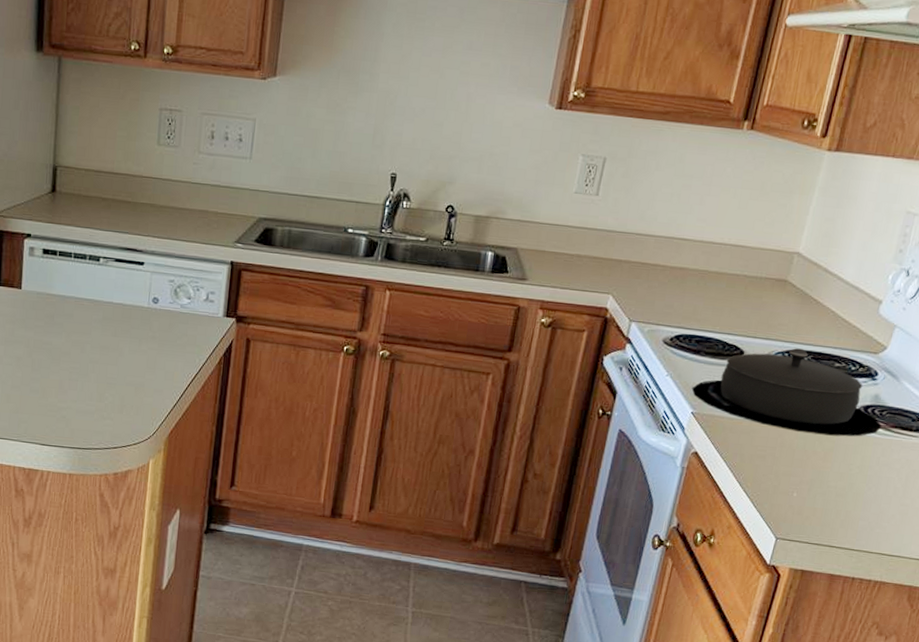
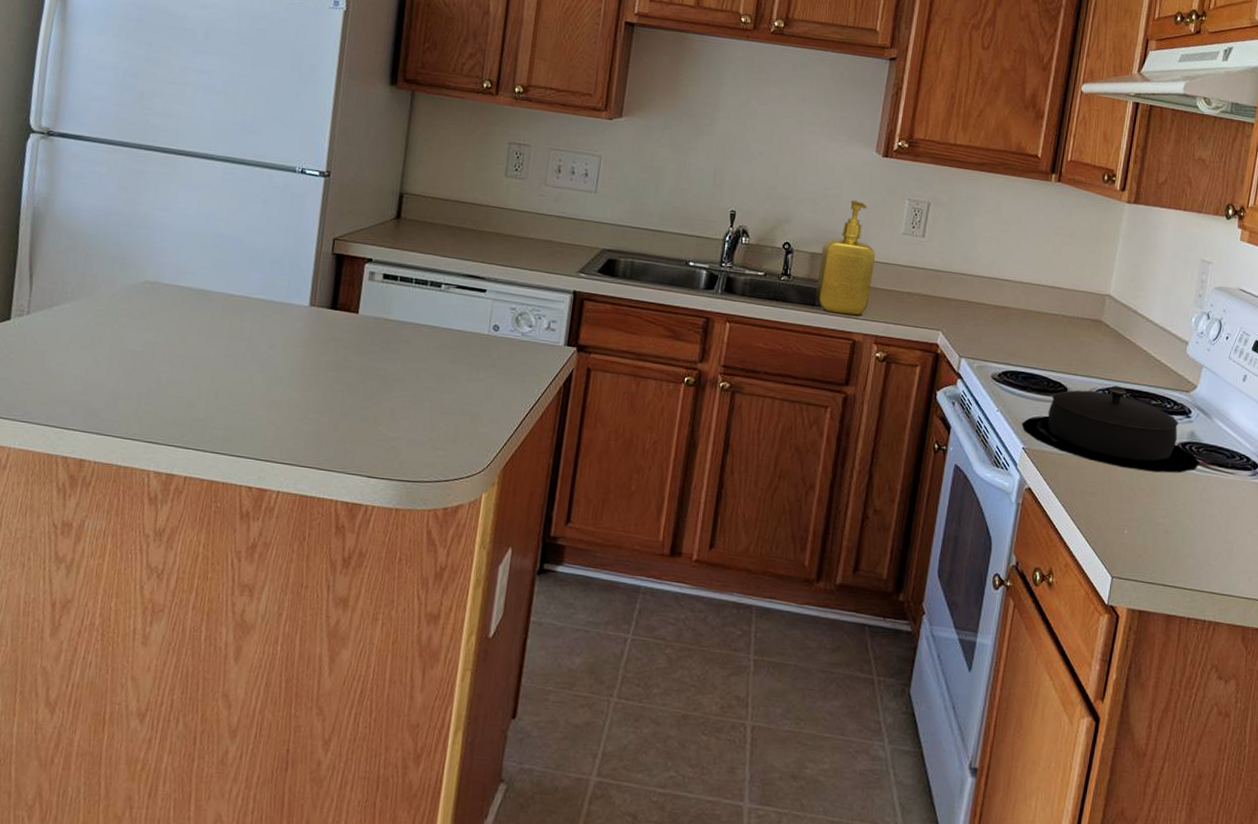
soap dispenser: none [479,157,544,281] -> present [815,199,875,316]

